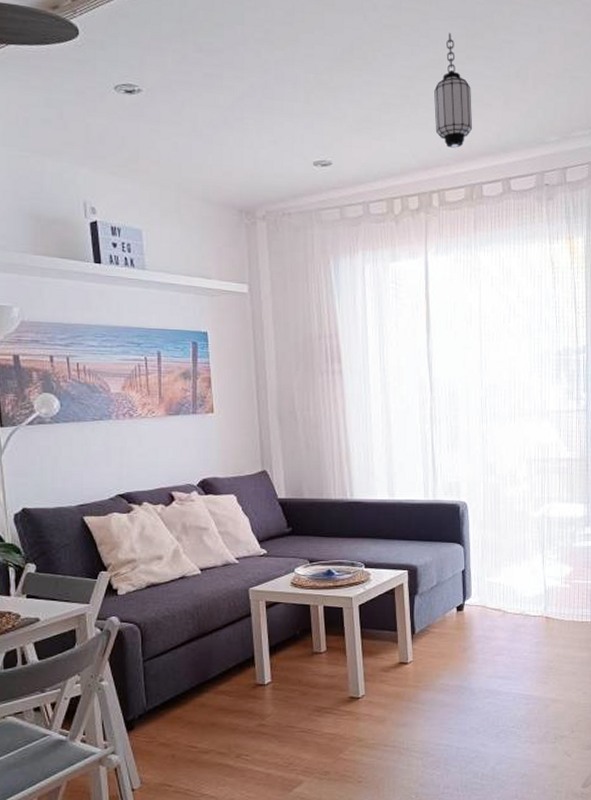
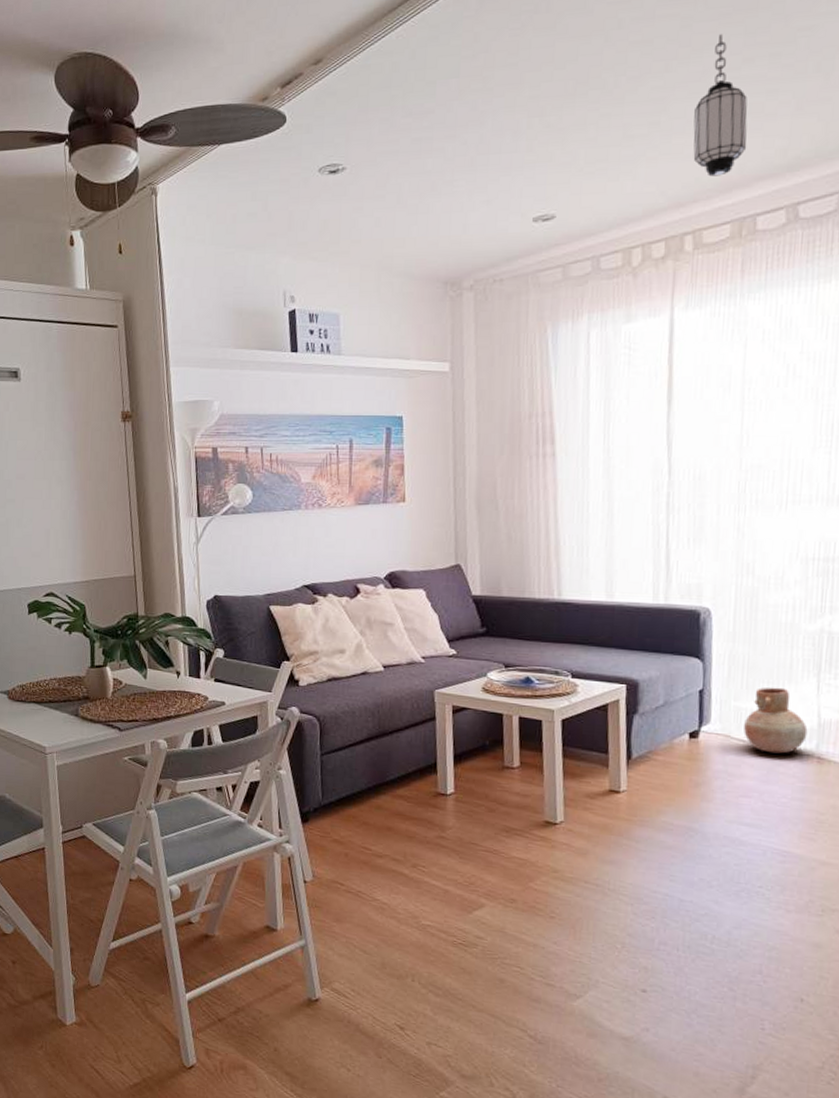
vase: none [495,564,538,617] -> present [744,687,808,754]

